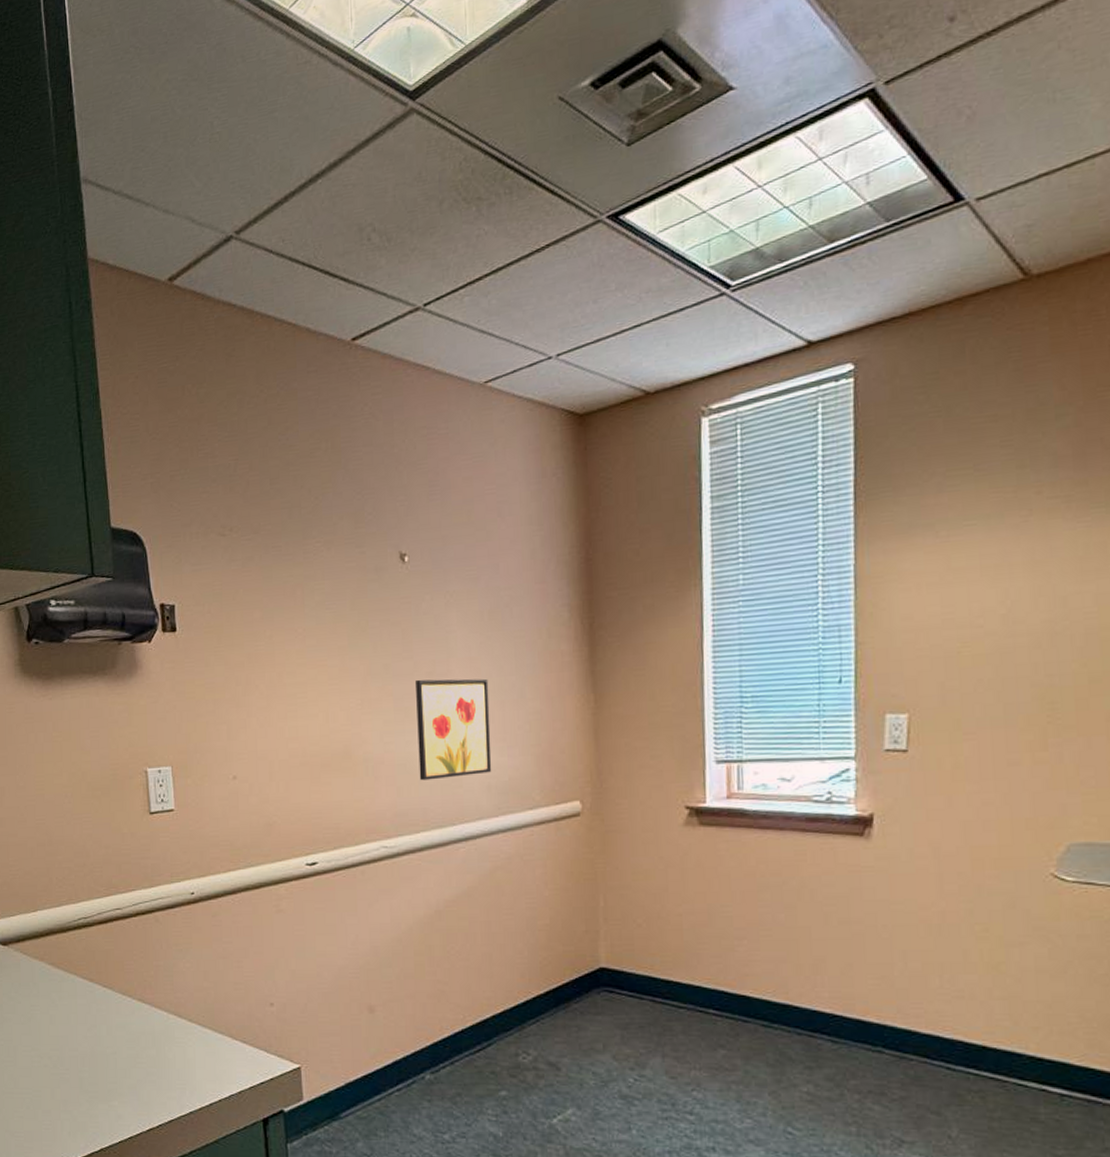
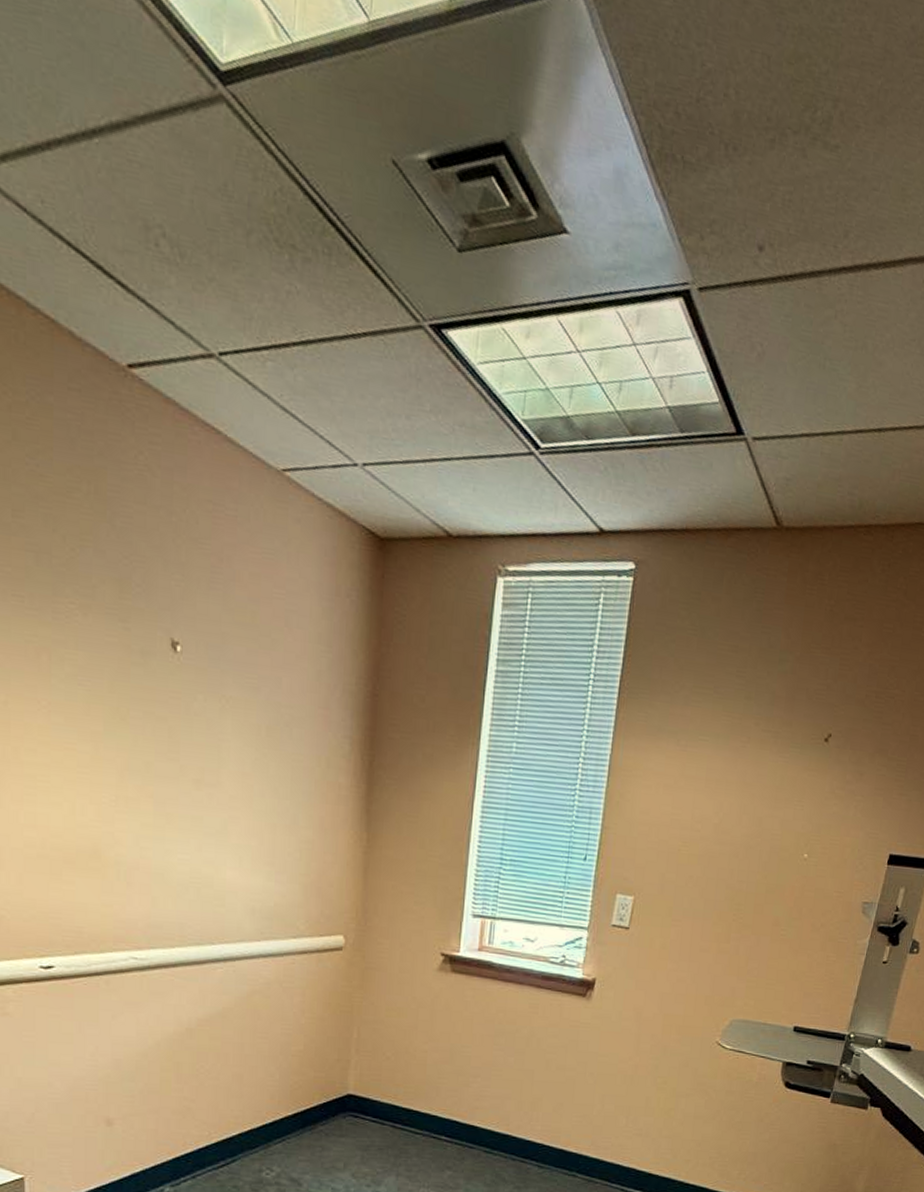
wall art: present [416,678,492,781] -> none [178,785,261,896]

